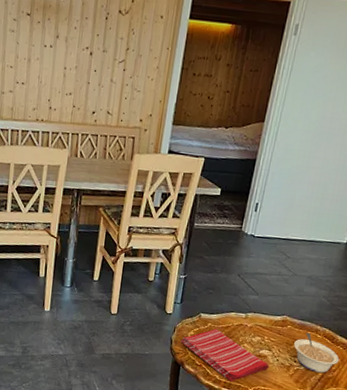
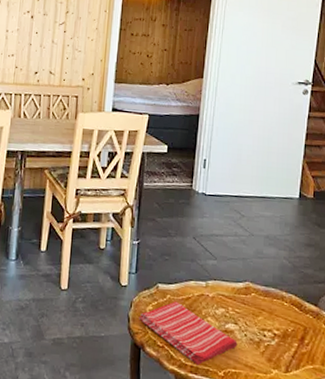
legume: present [294,333,340,373] -> none [261,301,311,348]

